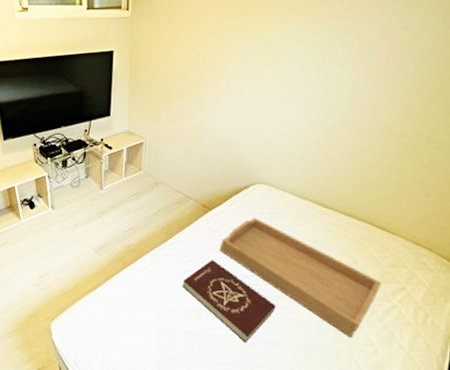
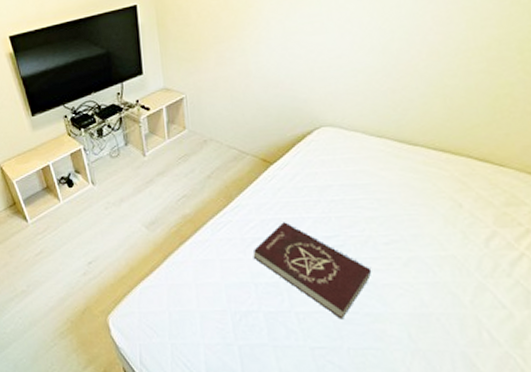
serving tray: present [219,217,382,338] -> none [290,166,500,301]

